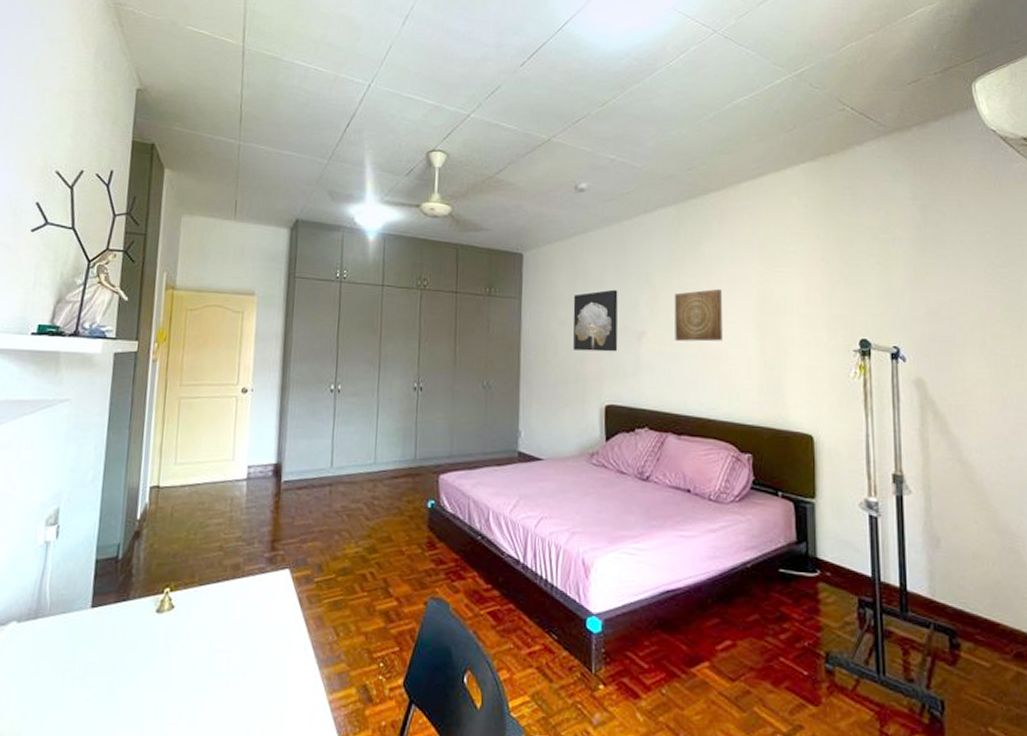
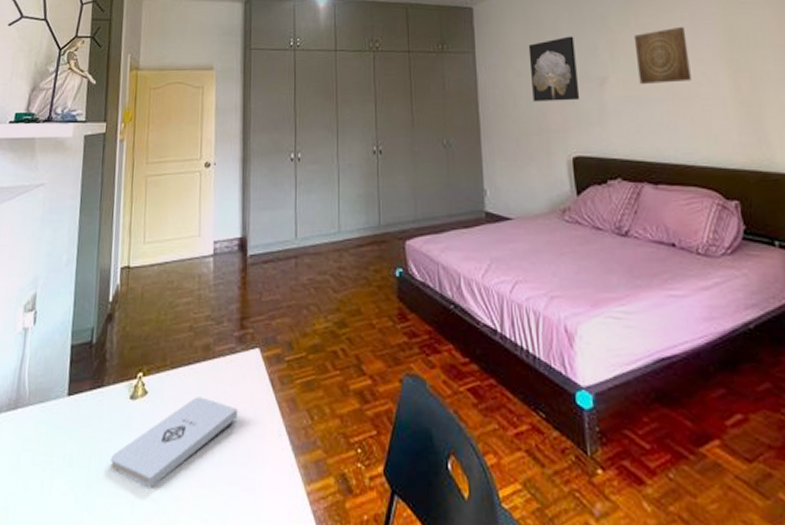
notepad: none [135,612,265,695] -> present [111,397,238,488]

